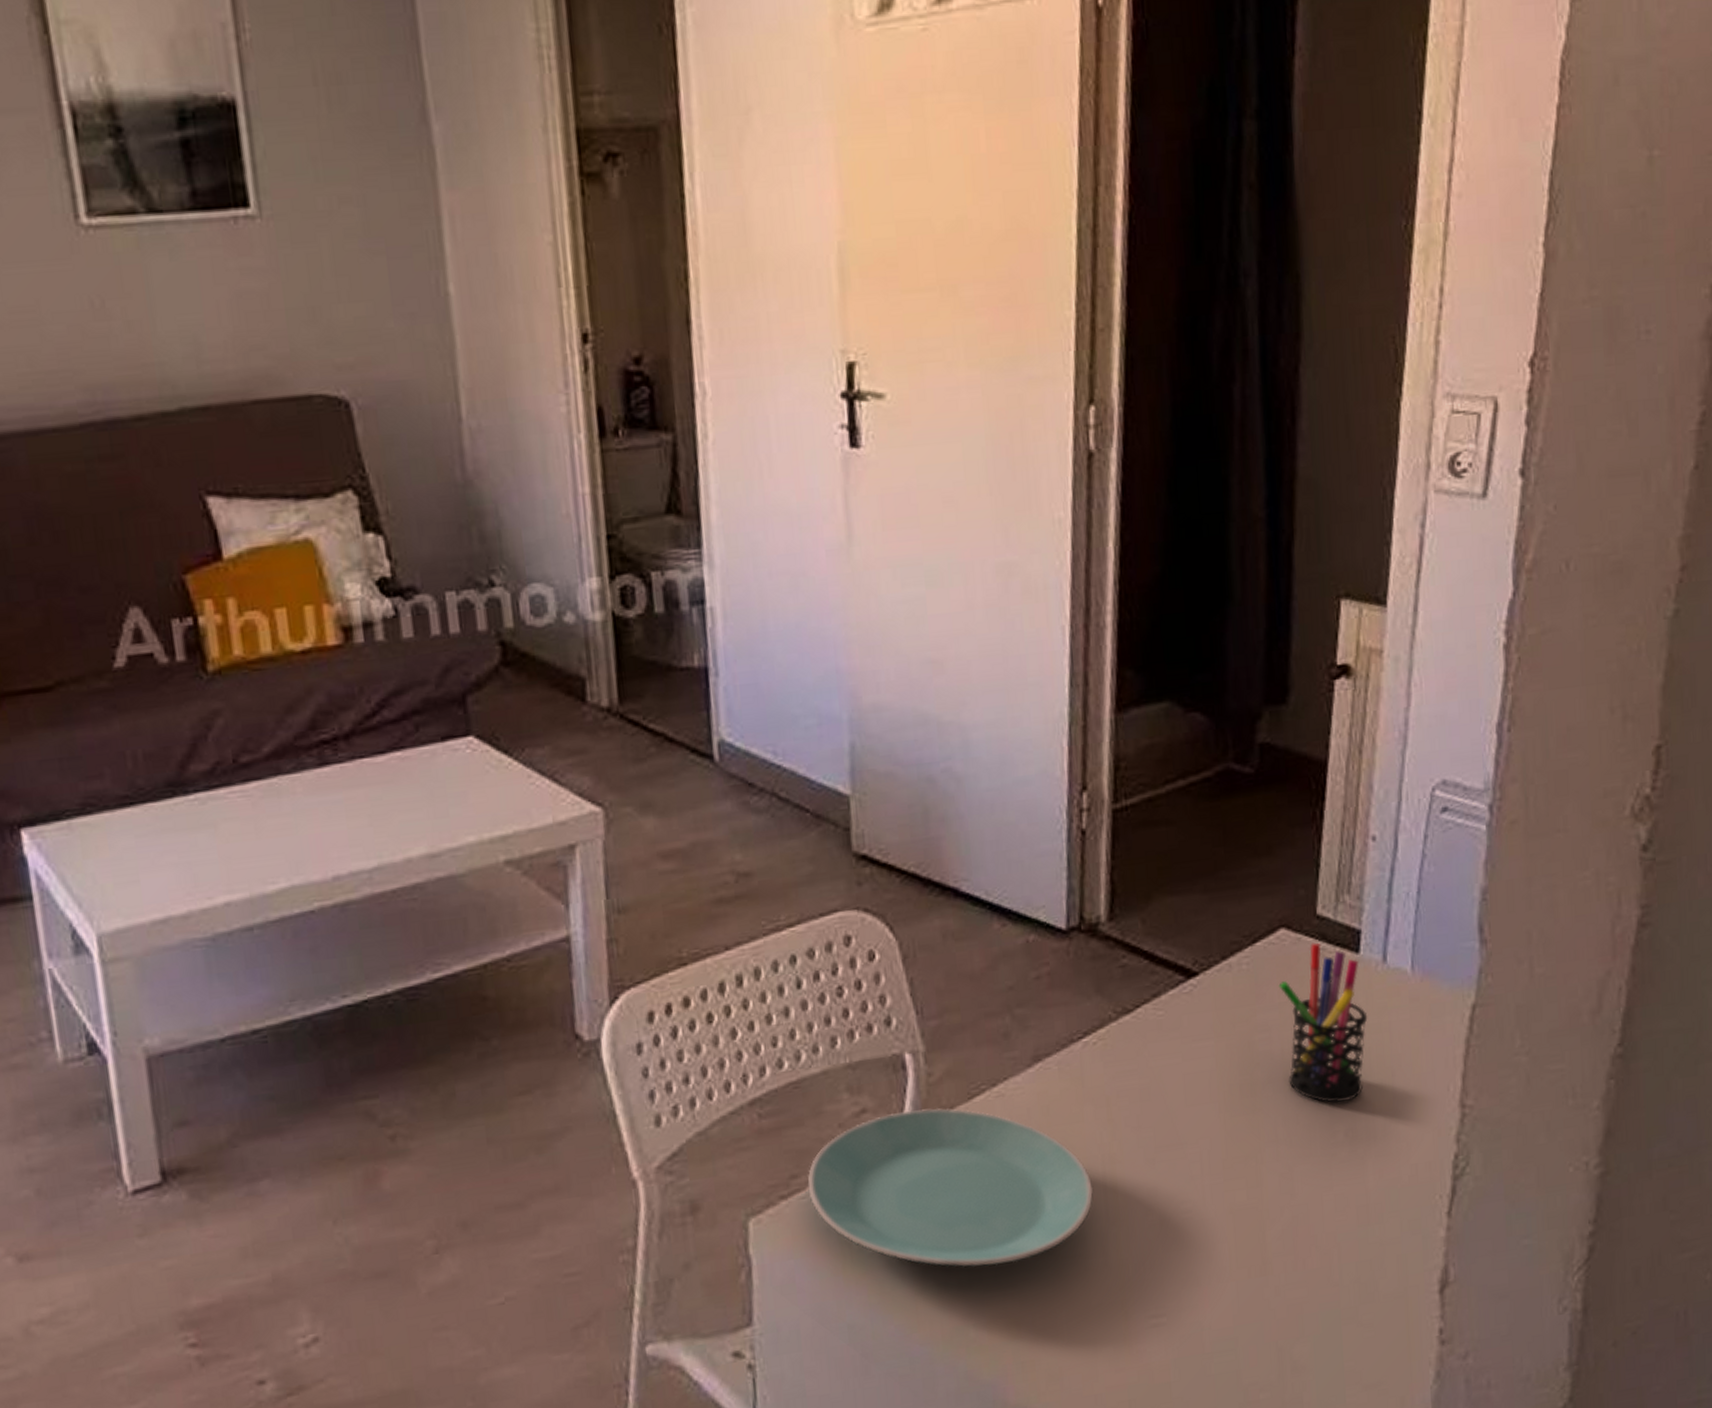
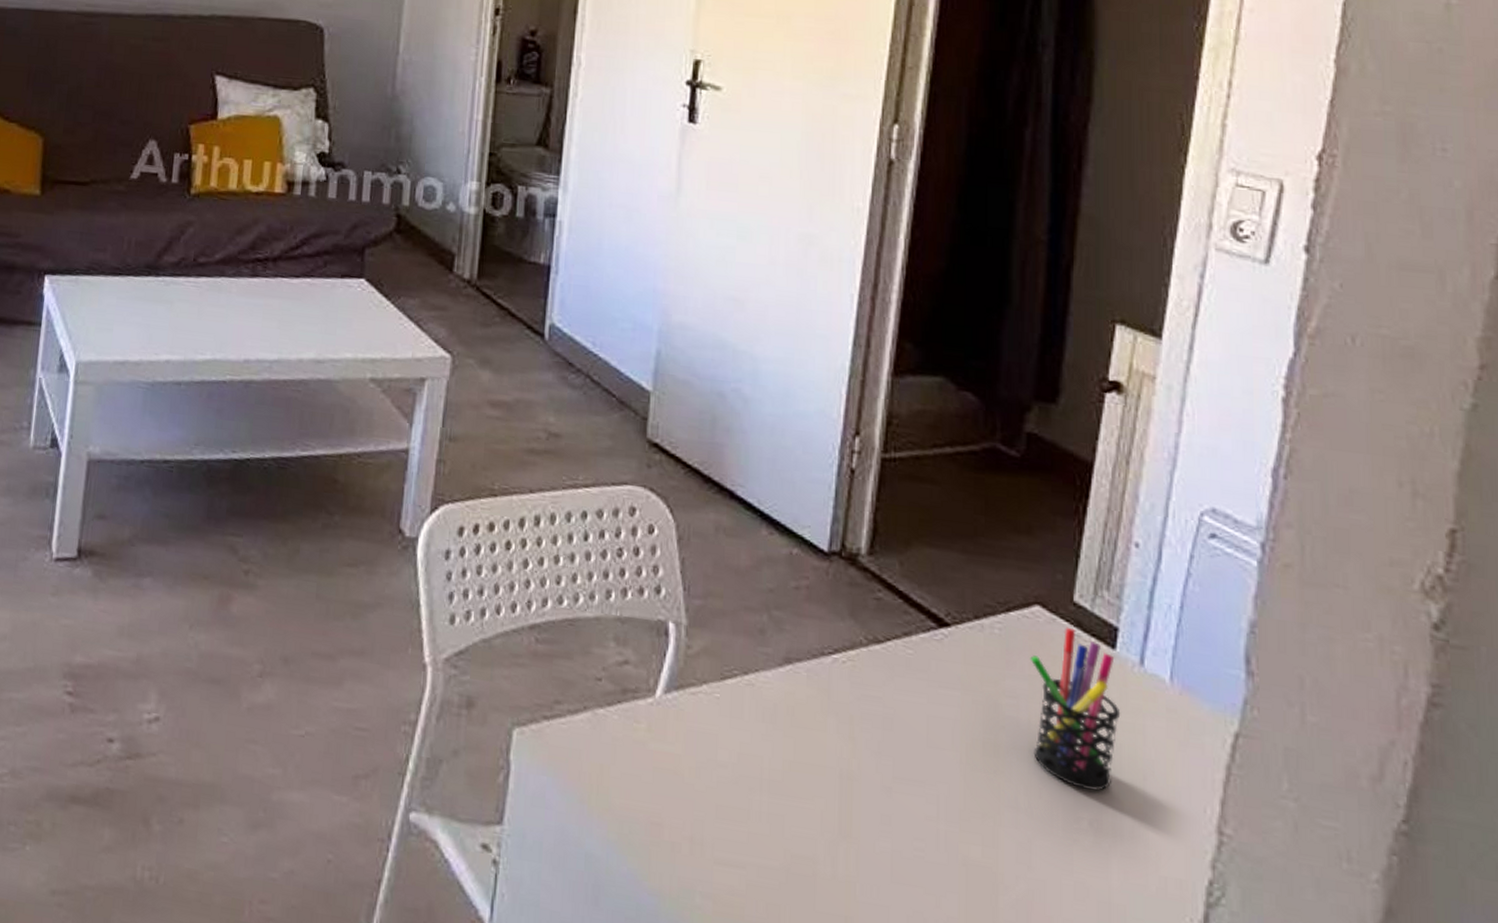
plate: present [807,1107,1094,1268] -> none [568,671,829,846]

